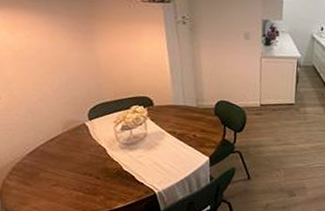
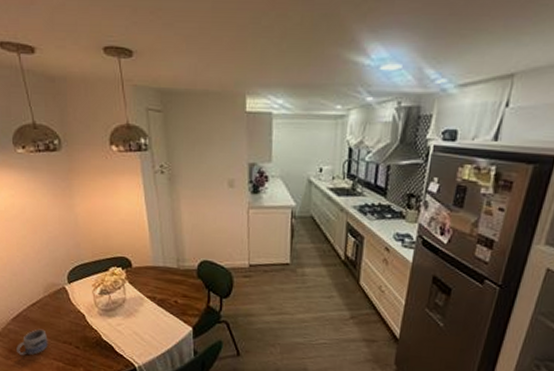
mug: none [33,162,67,187] -> present [16,329,48,355]

